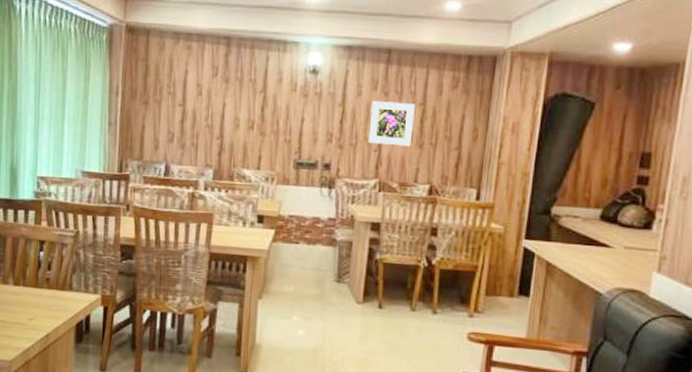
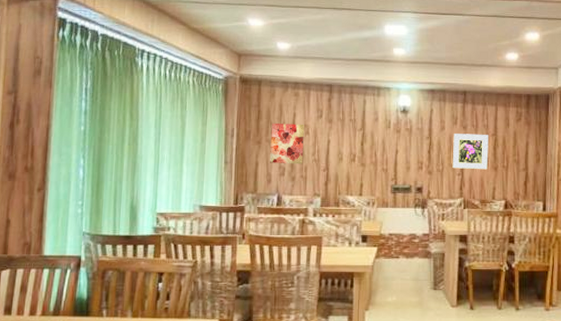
wall art: none [158,80,197,130] -> present [270,123,304,164]

